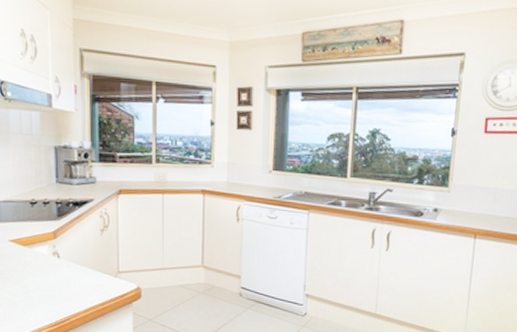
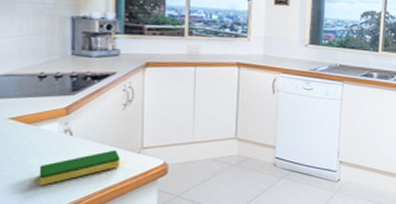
dish sponge: none [34,272,100,303] -> present [39,150,120,186]

